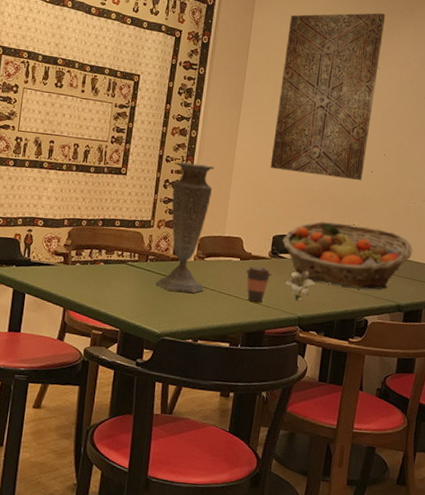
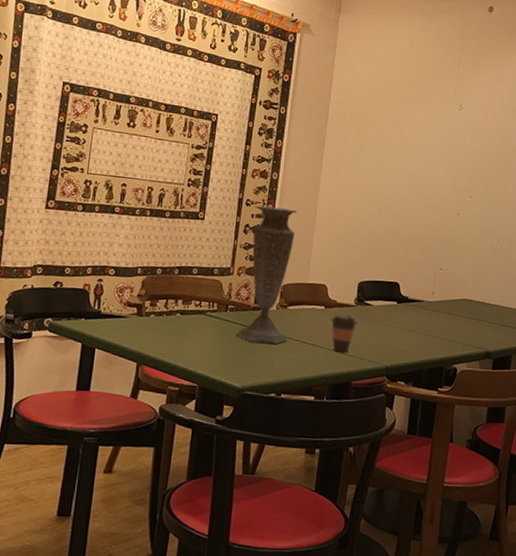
wall art: present [270,13,386,181] -> none [354,52,469,224]
fruit basket: present [282,221,413,290] -> none [368,266,501,336]
flower: present [284,270,315,300] -> none [371,317,402,349]

